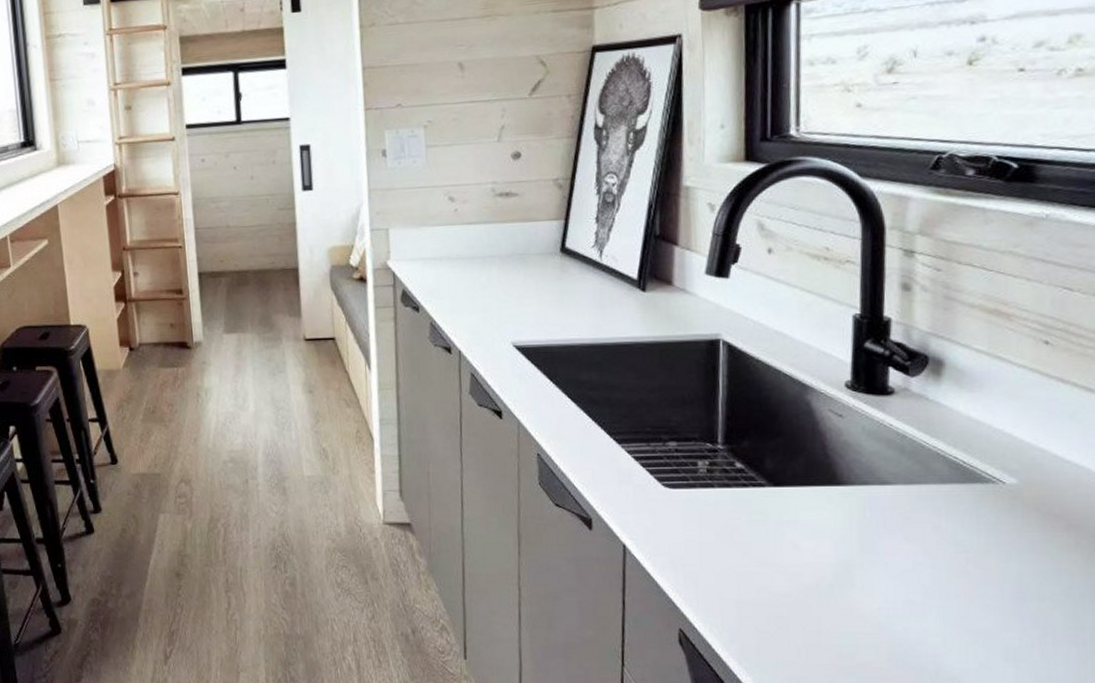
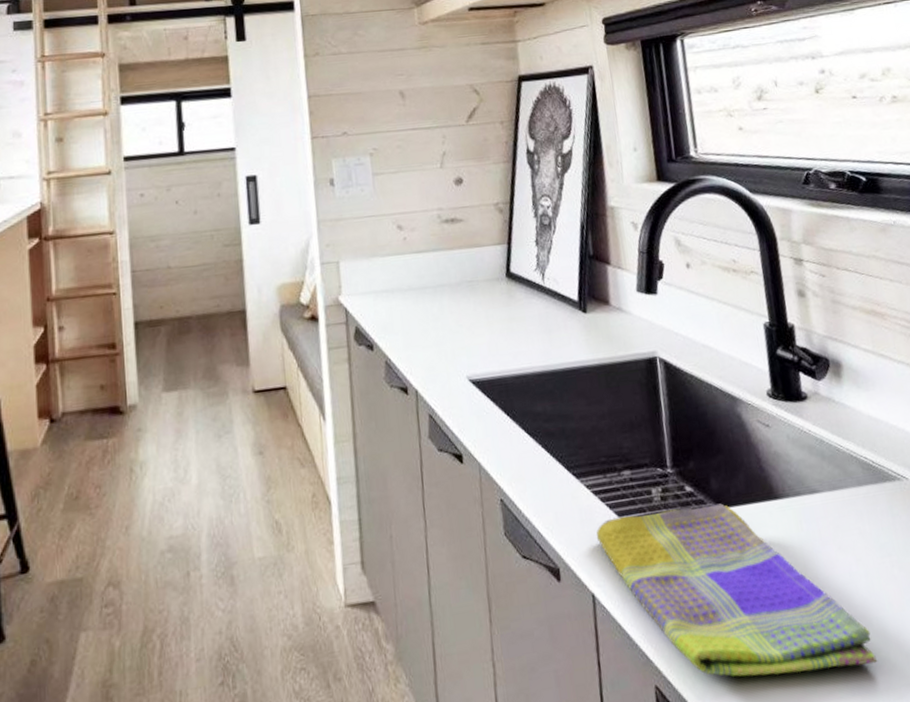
dish towel: none [633,482,931,646] -> present [596,503,878,677]

